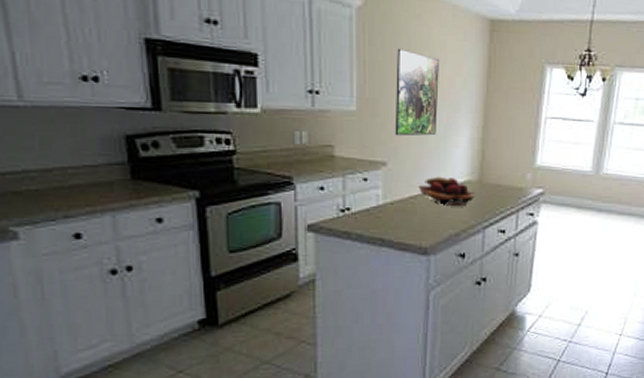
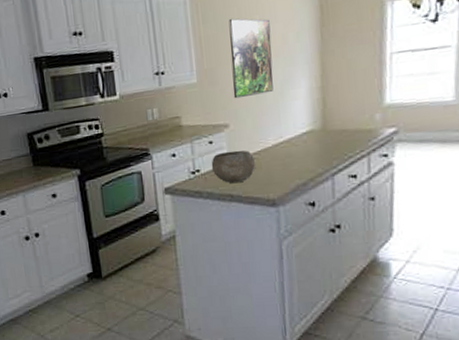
bowl: none [363,191,411,227] -> present [211,150,256,184]
fruit basket: present [419,176,476,207] -> none [261,129,321,157]

